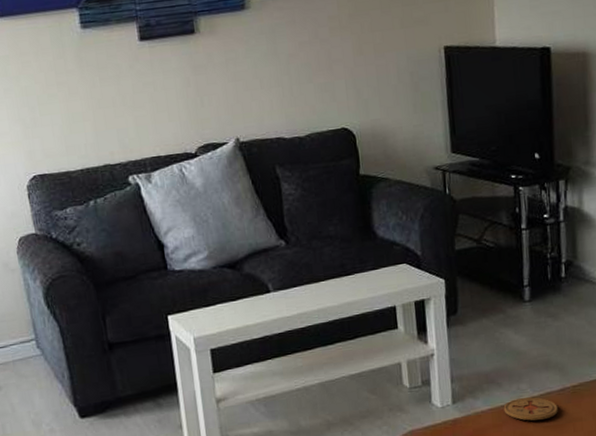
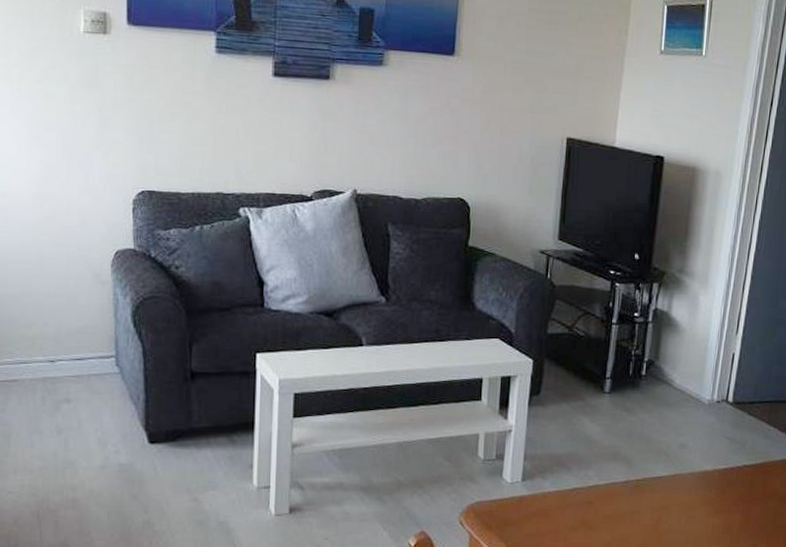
coaster: present [503,397,558,421] -> none [569,485,620,508]

